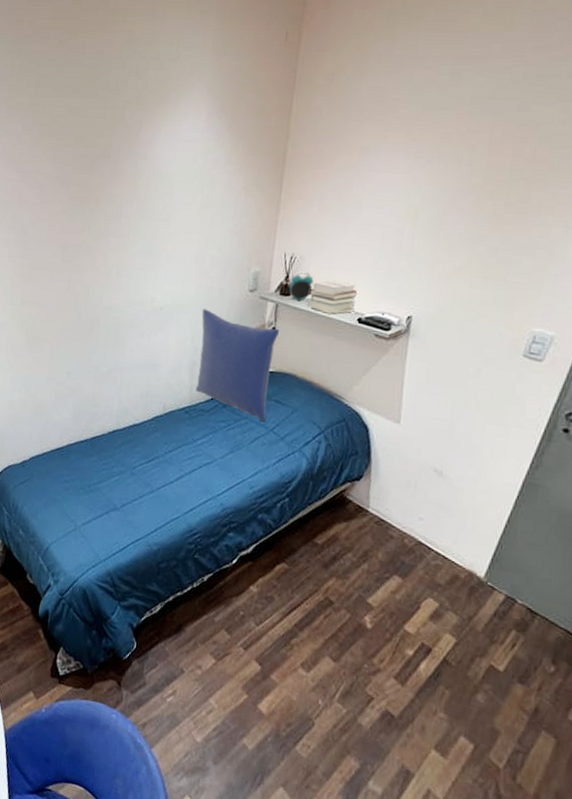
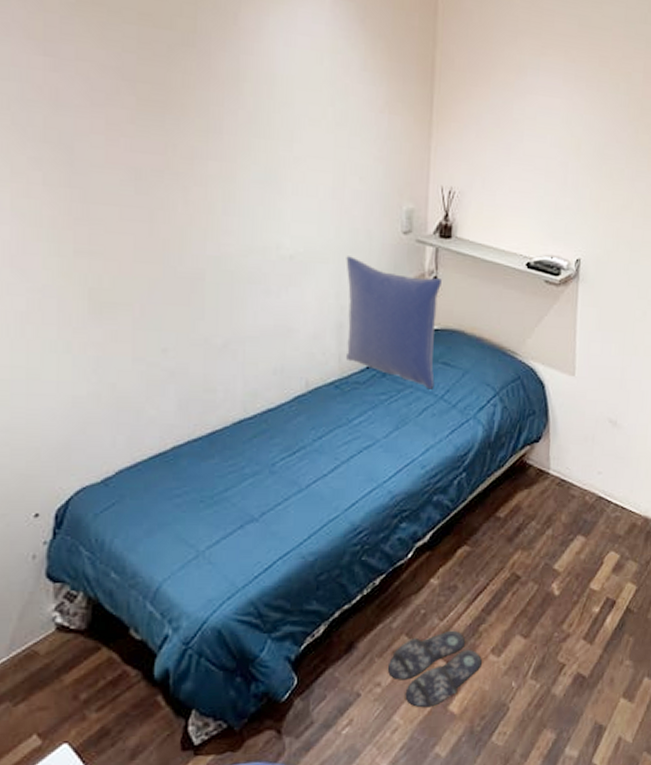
slippers: none [208,634,292,701] -> present [388,630,482,708]
alarm clock: present [289,271,314,302] -> none [449,209,477,245]
books: present [308,281,358,314] -> none [472,220,525,259]

